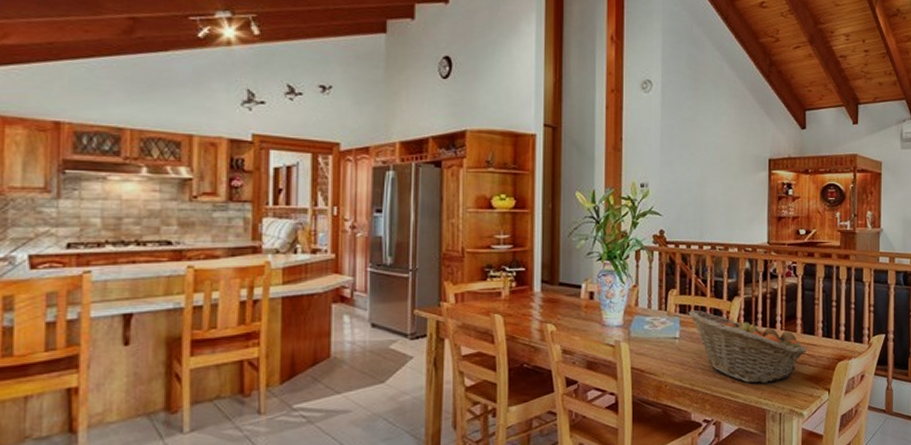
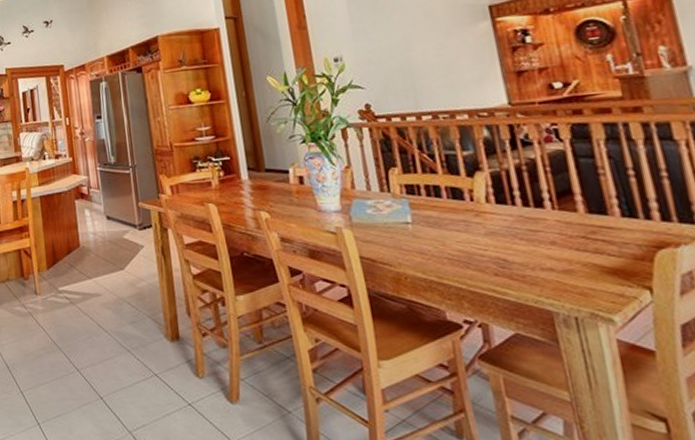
fruit basket: present [688,309,806,384] -> none [418,189,600,278]

